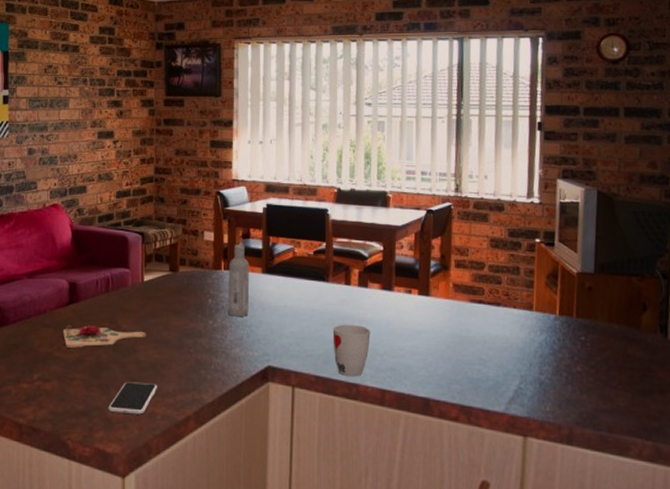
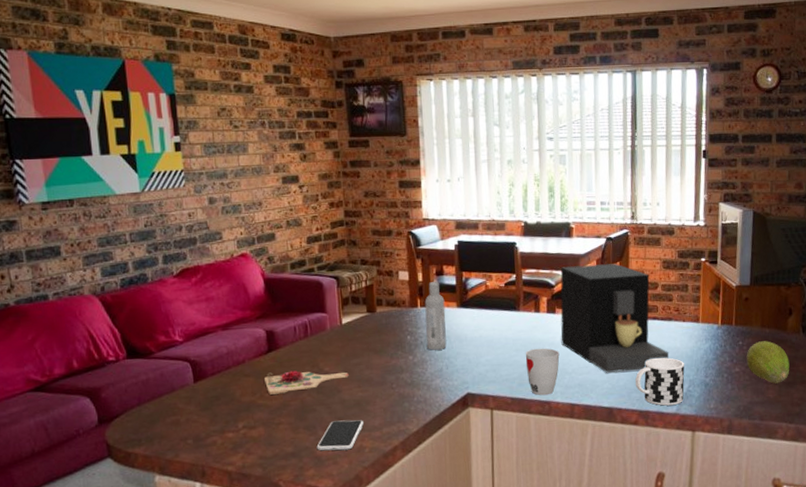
coffee maker: none [373,238,497,359] -> present [560,263,669,373]
cup: none [456,346,515,403] -> present [635,357,685,406]
fruit: none [590,338,645,390] -> present [746,341,790,384]

